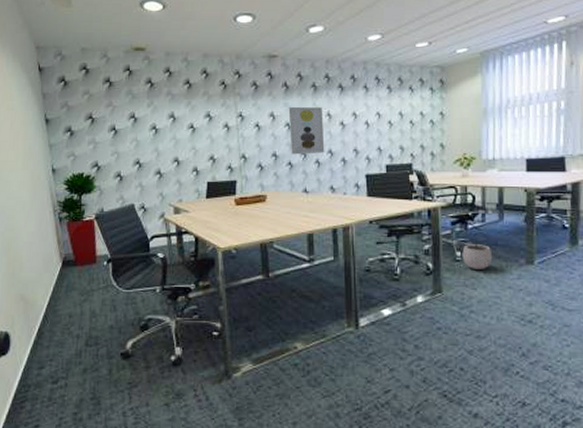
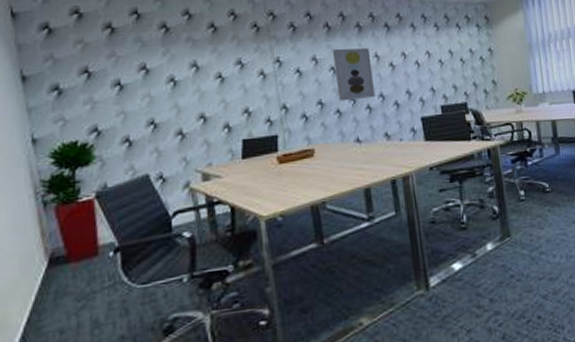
plant pot: present [462,239,493,269] -> none [525,175,555,208]

